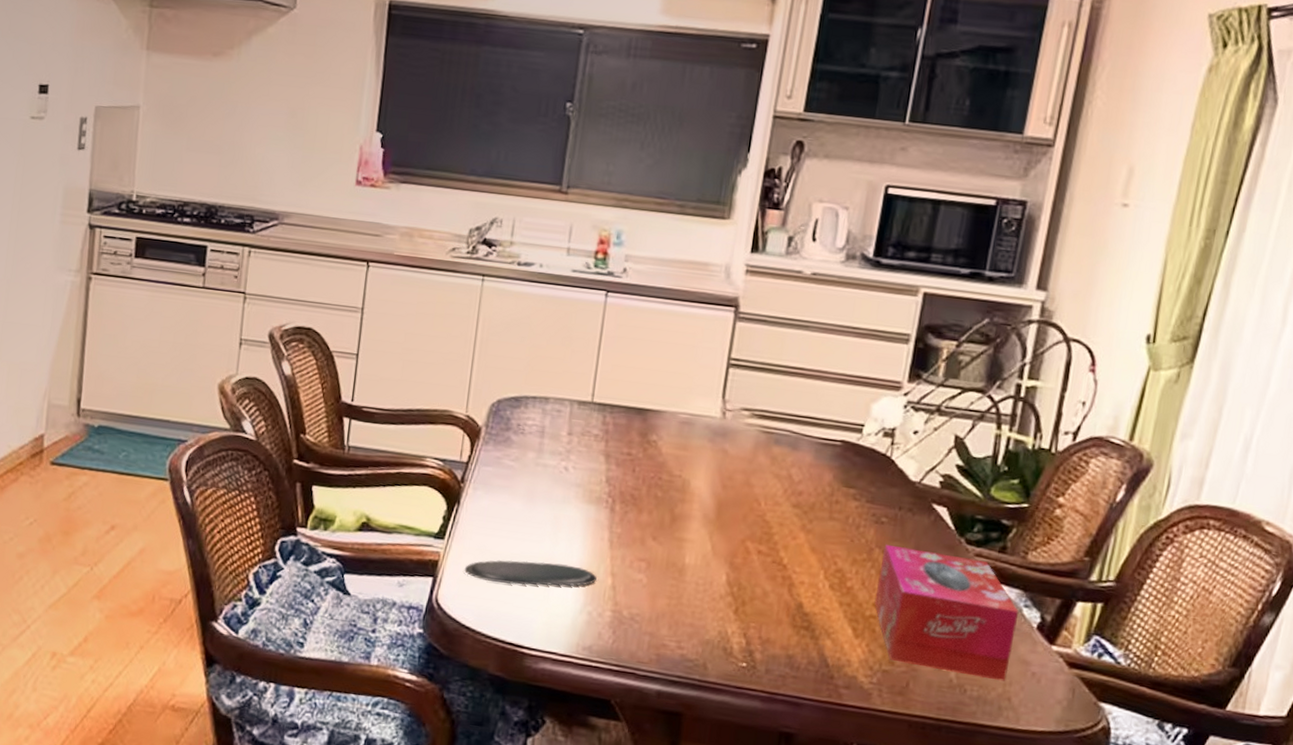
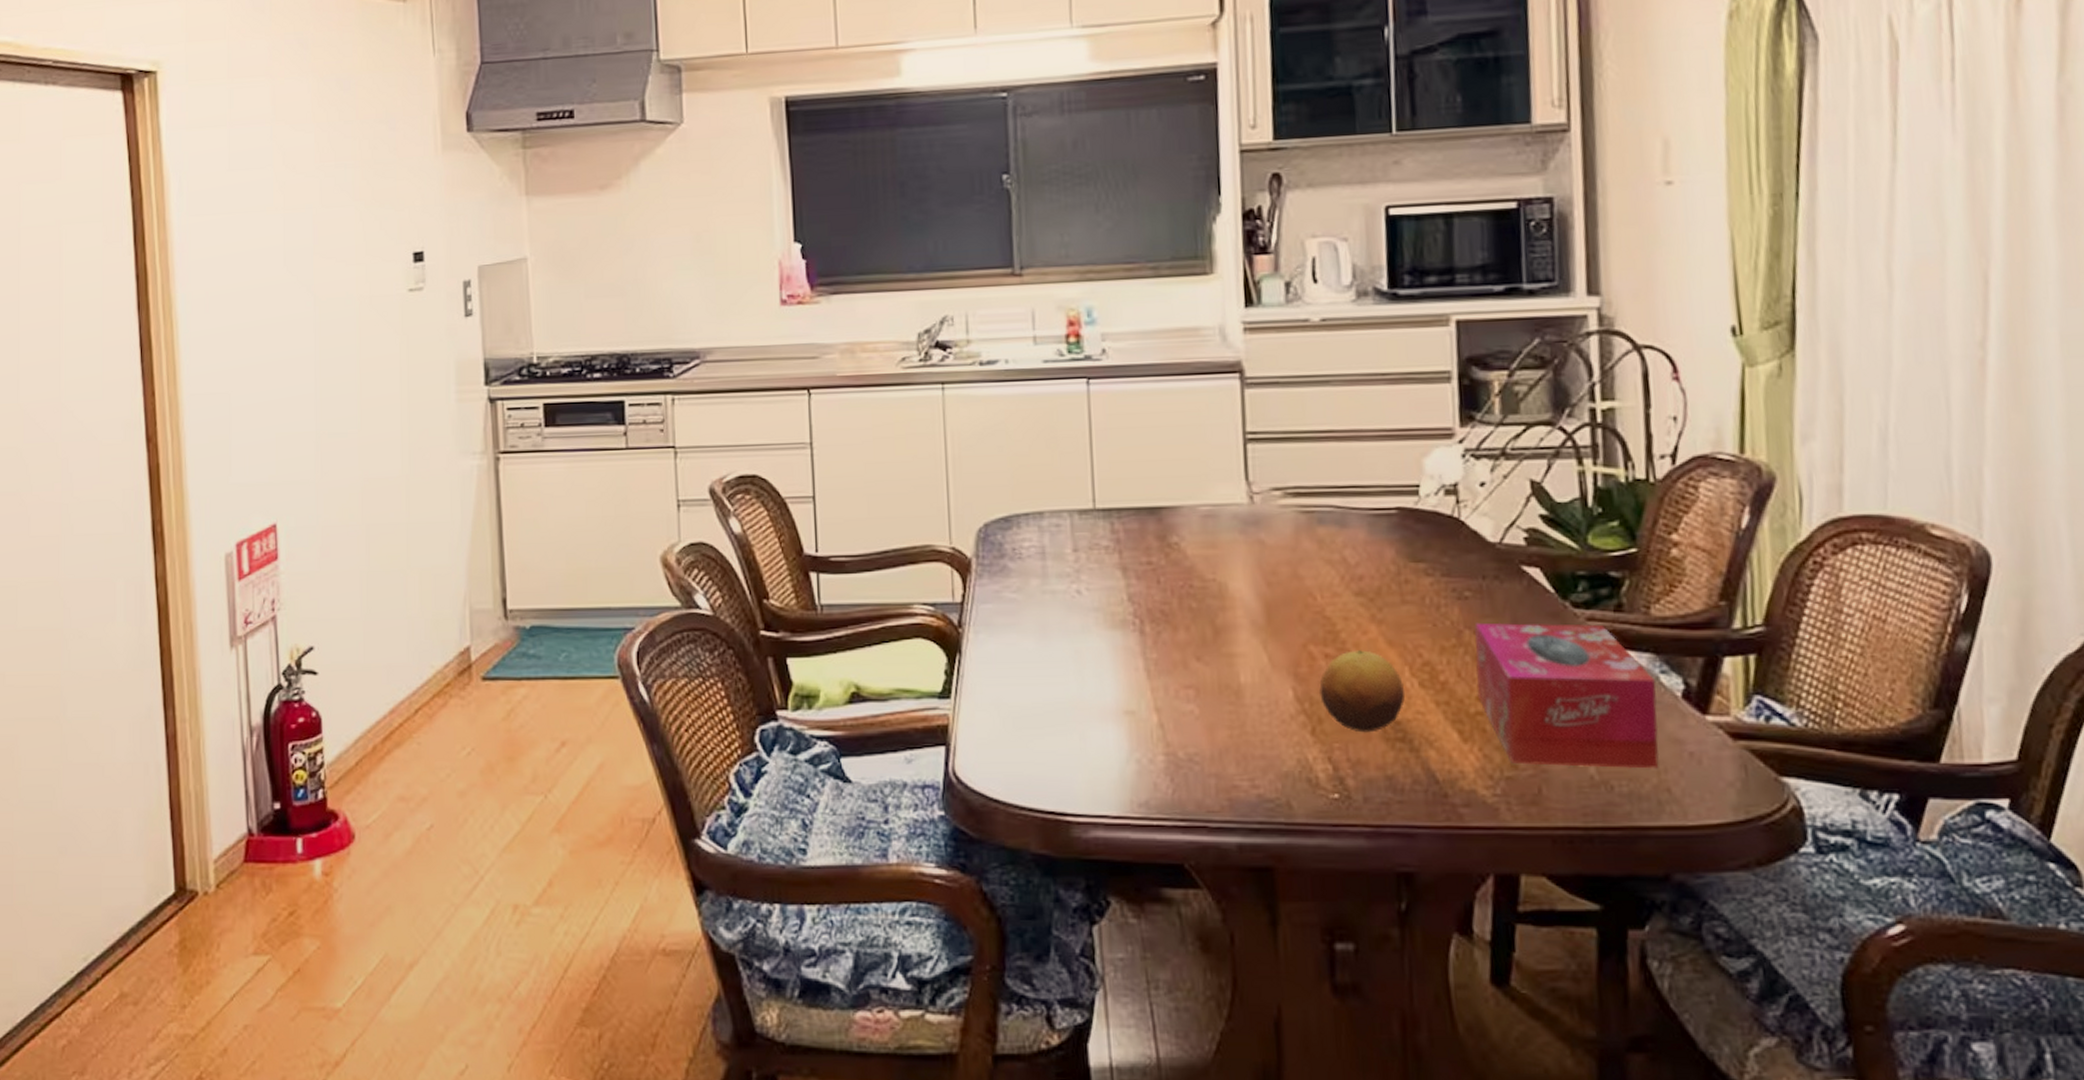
oval tray: present [464,559,597,587] -> none [980,706,1139,740]
fruit: none [747,551,817,619] -> present [1319,650,1406,733]

